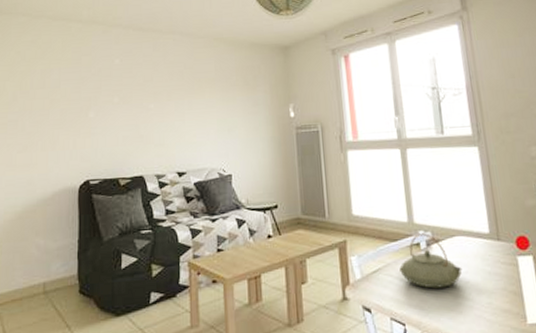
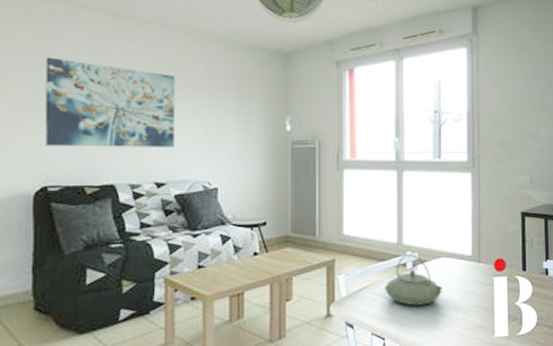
wall art: none [87,69,192,145] -> present [44,57,175,147]

